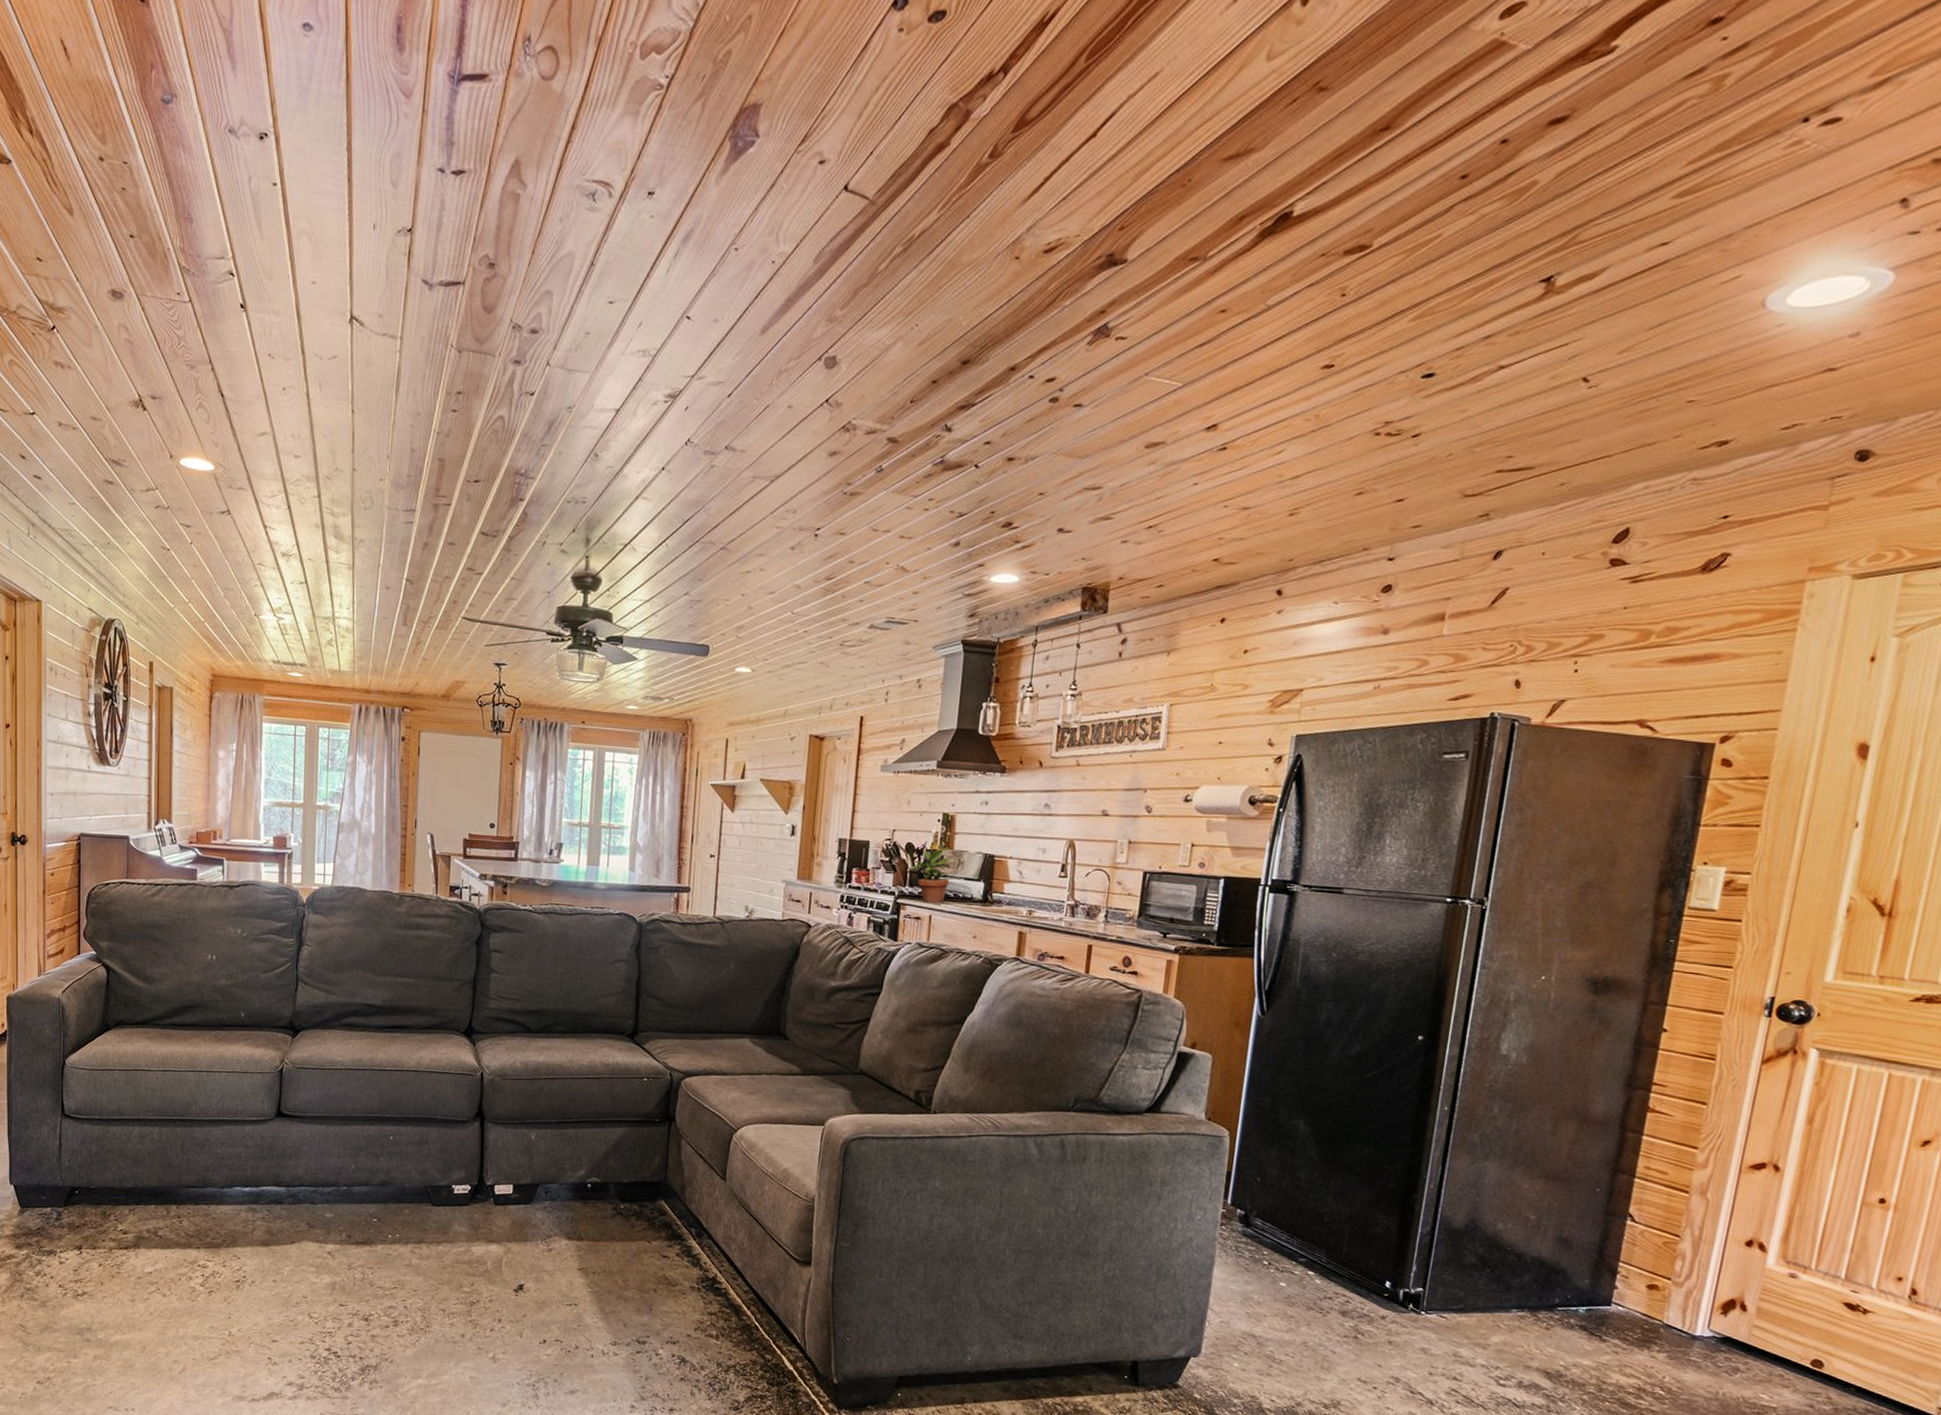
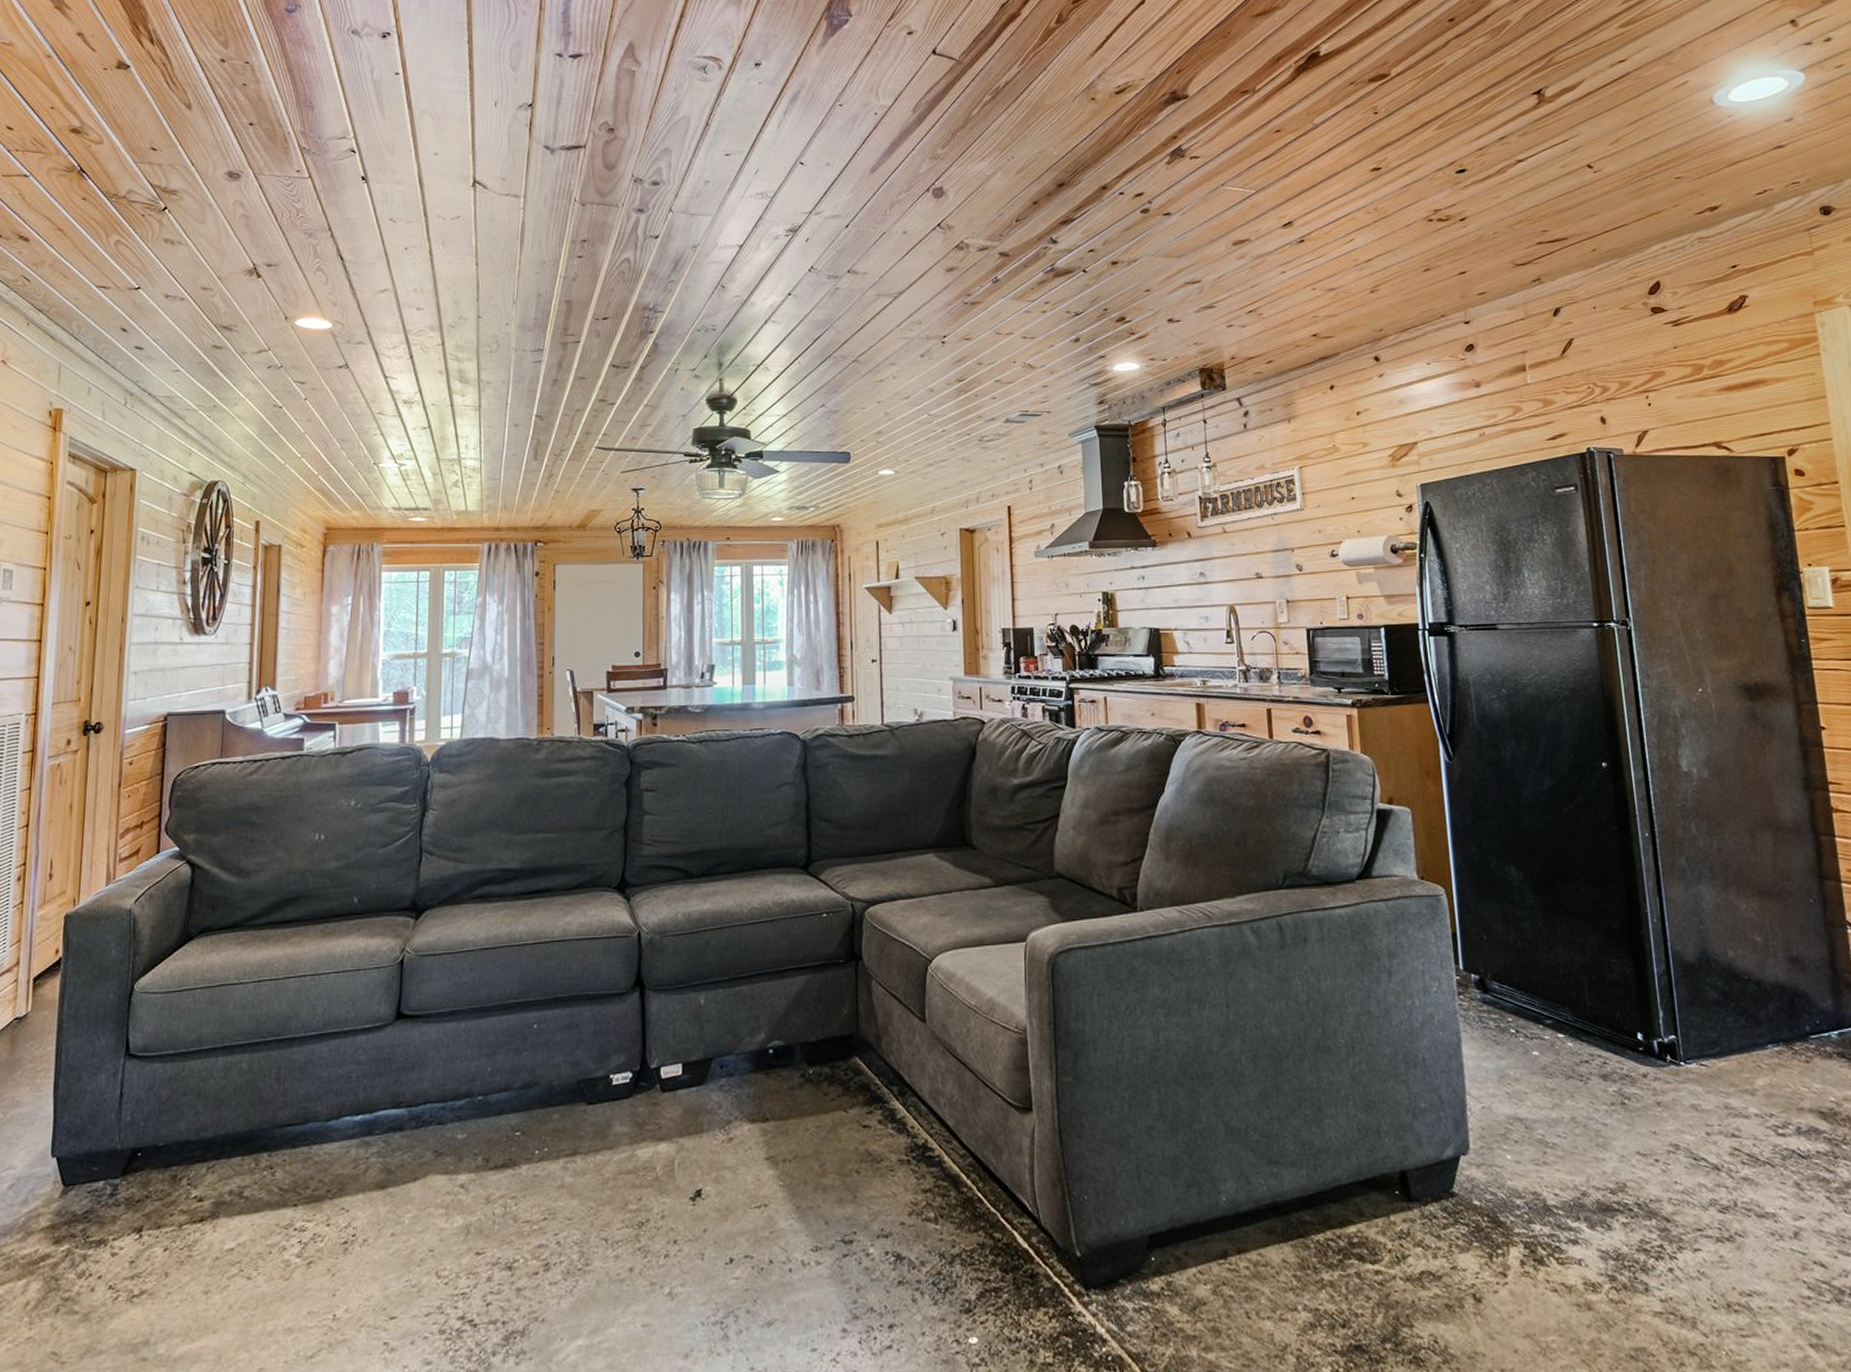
potted plant: present [909,848,952,904] -> none [1077,626,1121,685]

